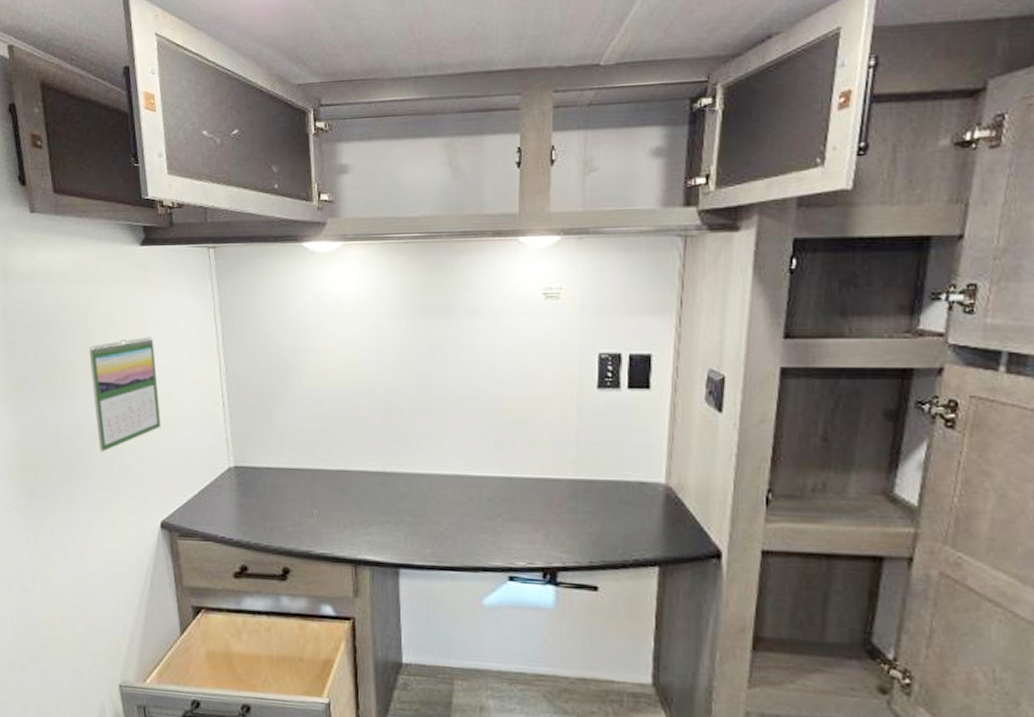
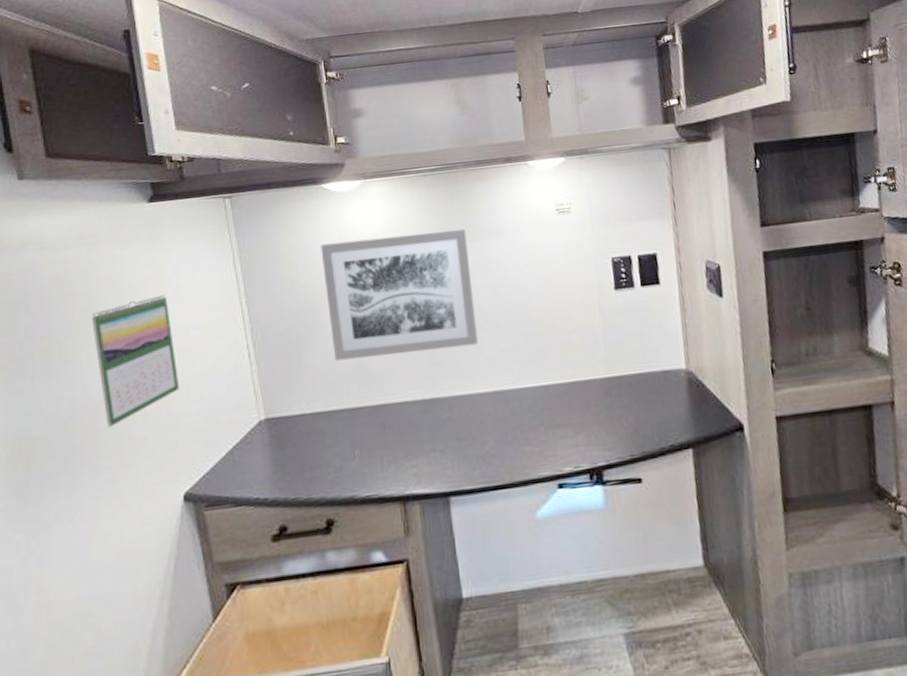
wall art: none [296,303,444,426] -> present [320,229,478,361]

